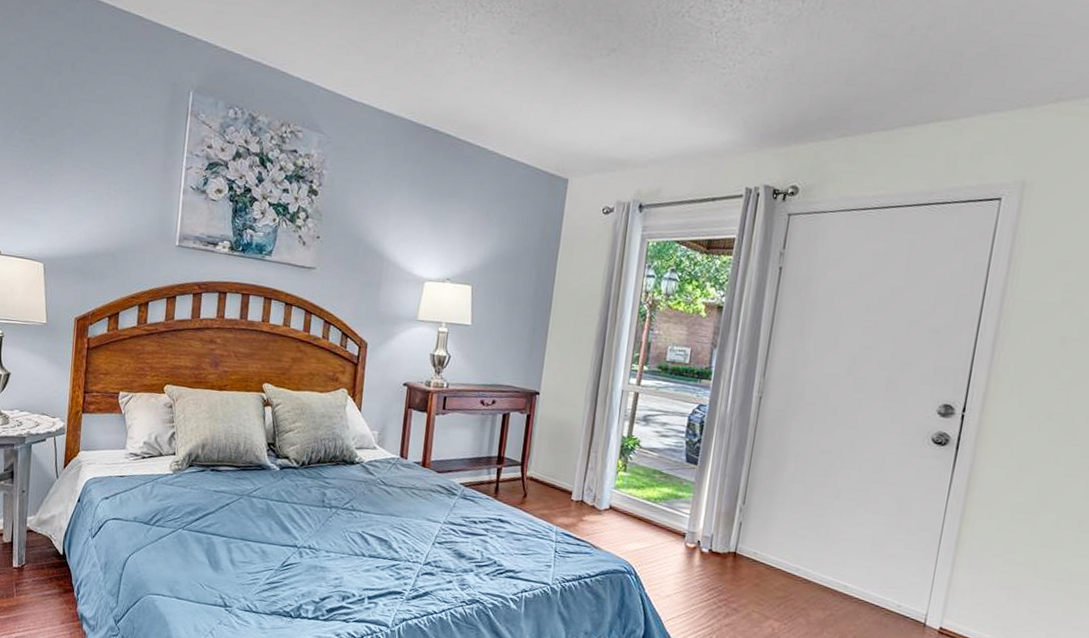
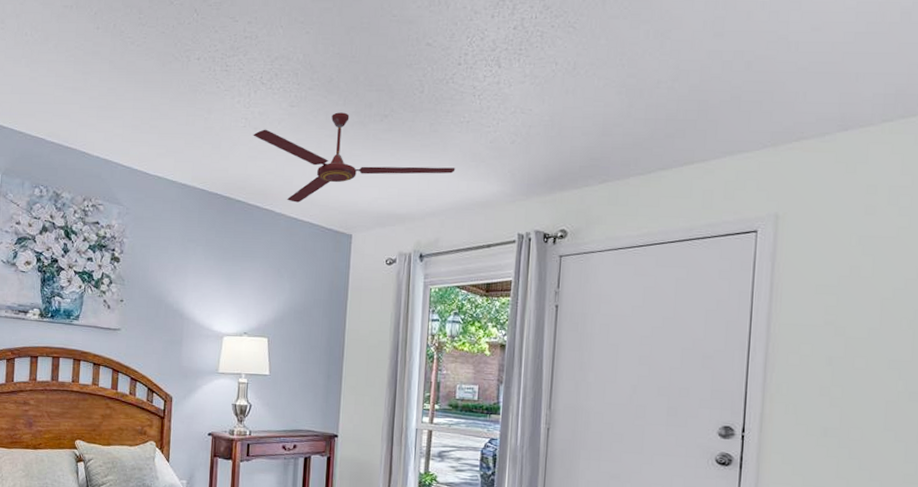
ceiling fan: none [468,43,685,141] -> present [253,112,456,203]

